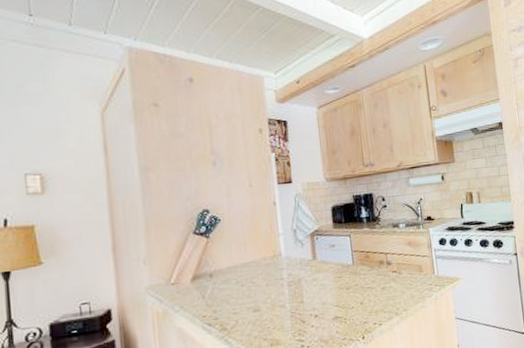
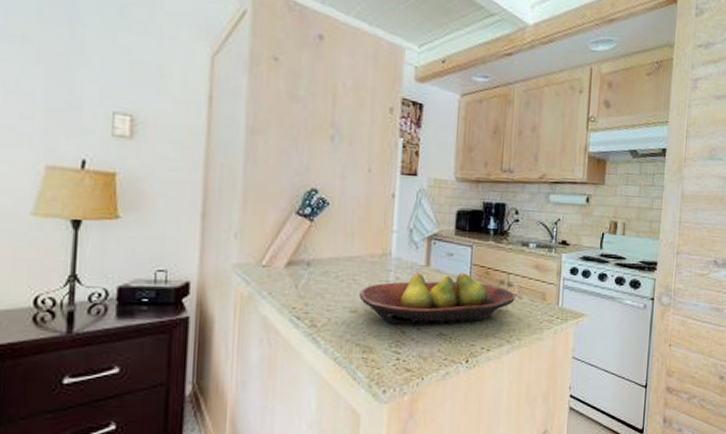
fruit bowl: none [259,260,396,316] -> present [359,272,515,326]

